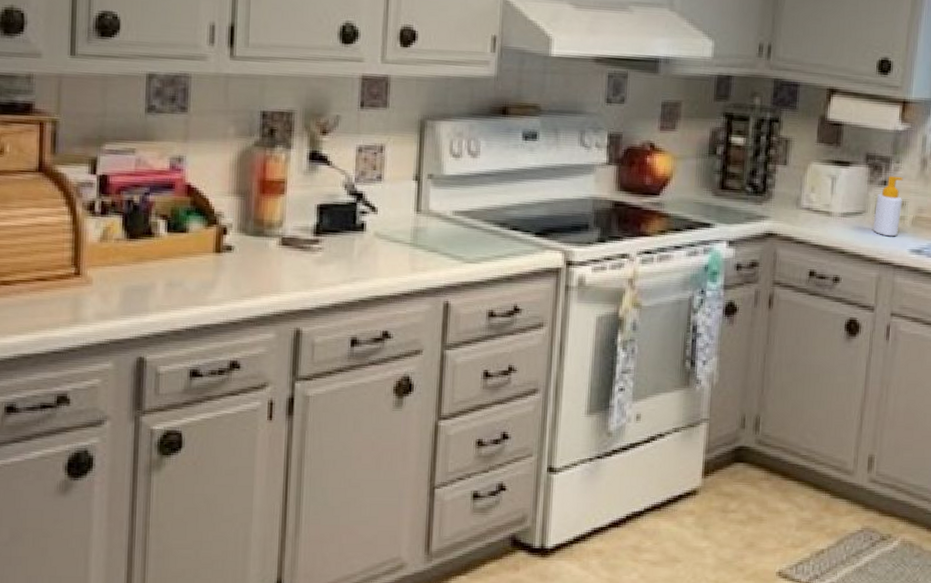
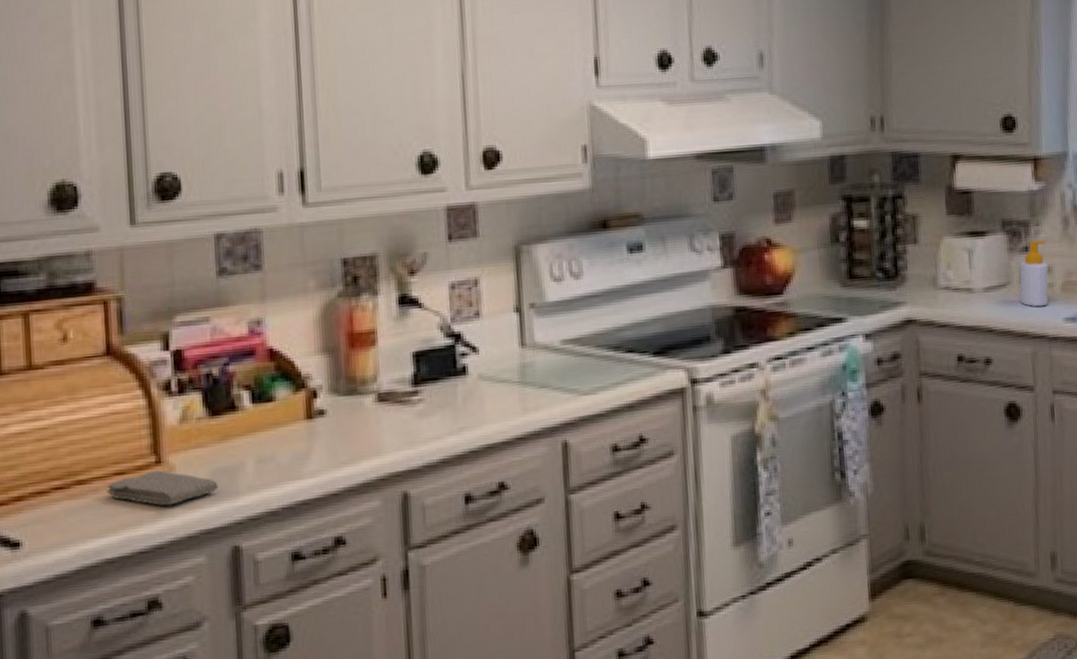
washcloth: none [28,281,130,314] -> present [106,470,218,506]

